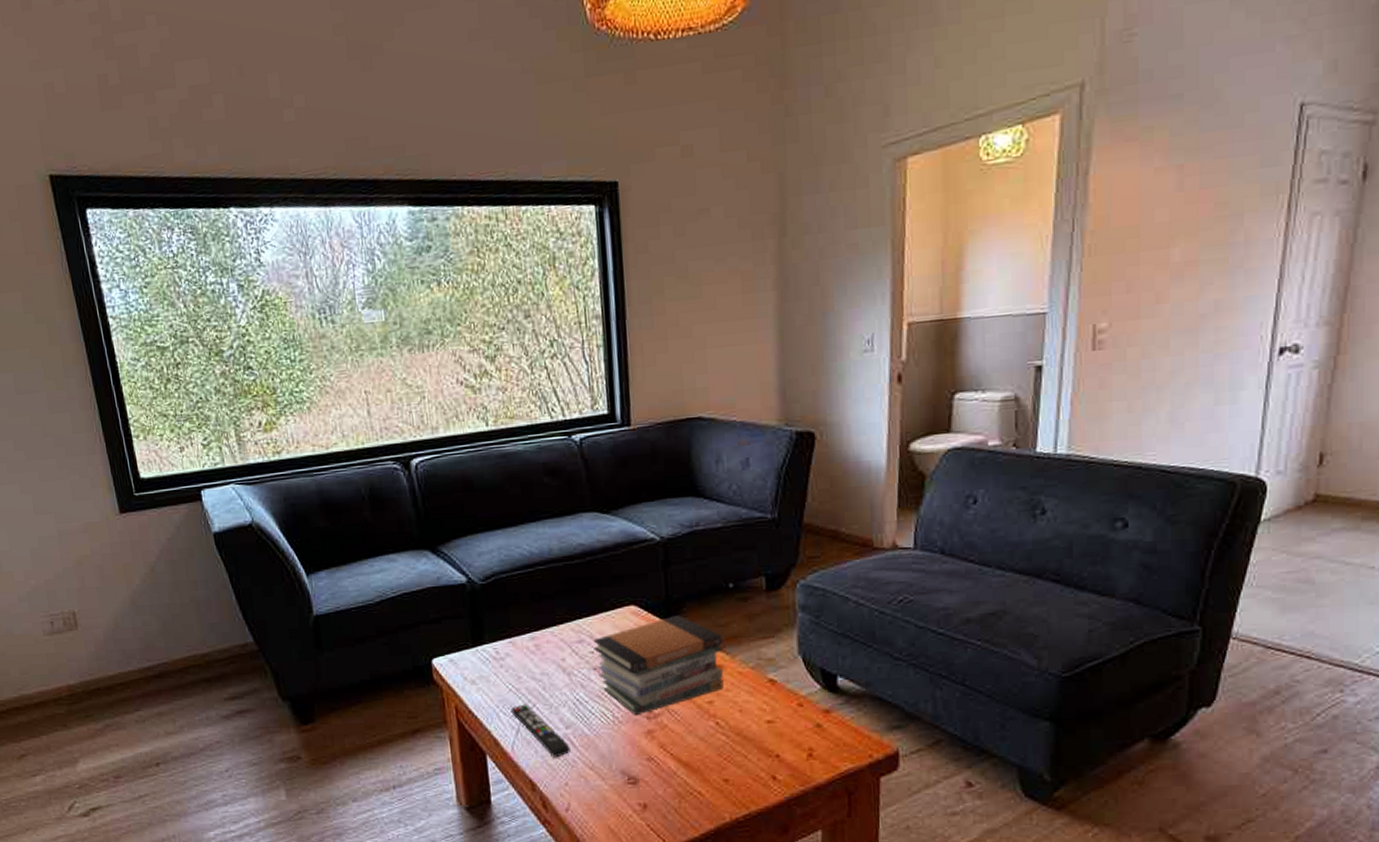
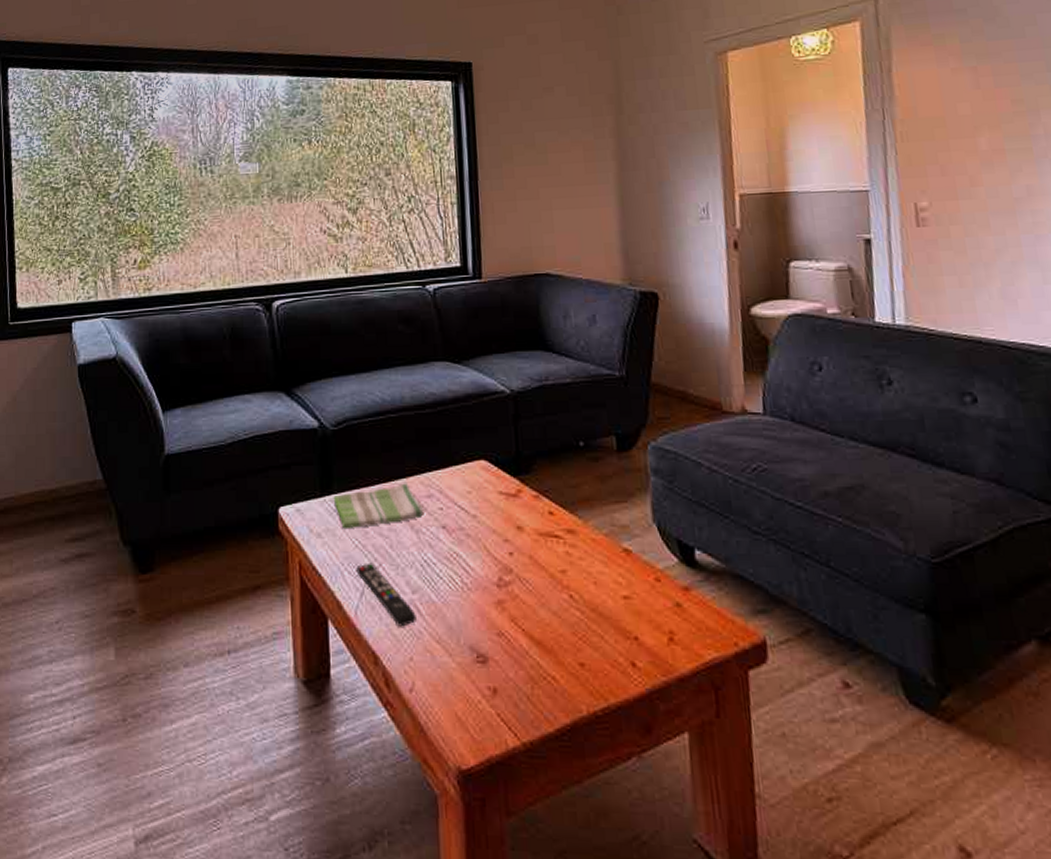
dish towel: none [485,630,575,676] -> present [333,483,424,530]
book stack: present [593,615,724,716] -> none [442,473,577,583]

